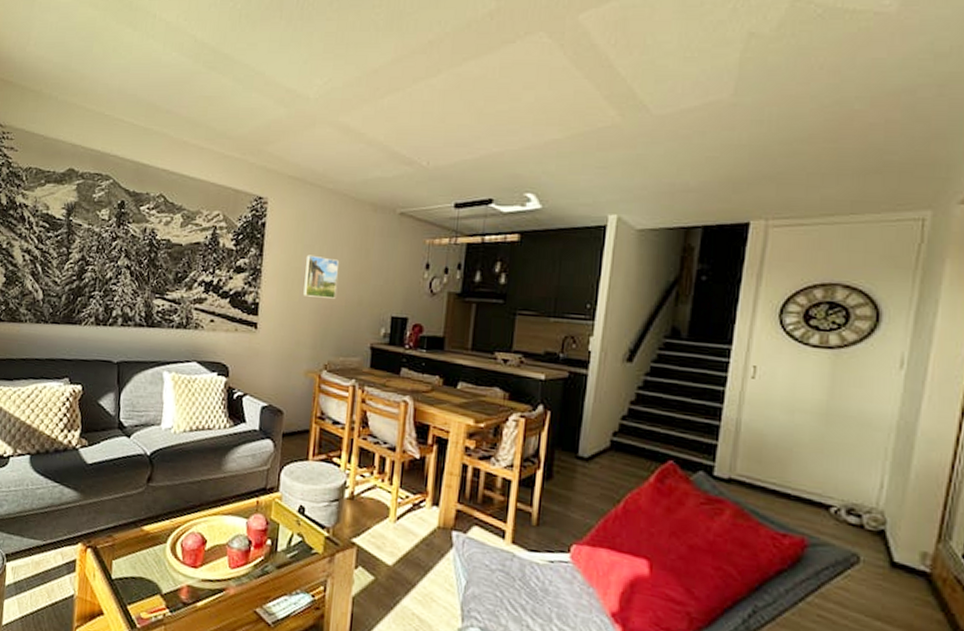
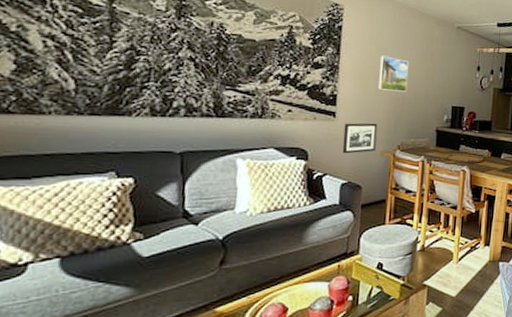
picture frame: none [263,335,302,372] -> present [342,123,378,154]

